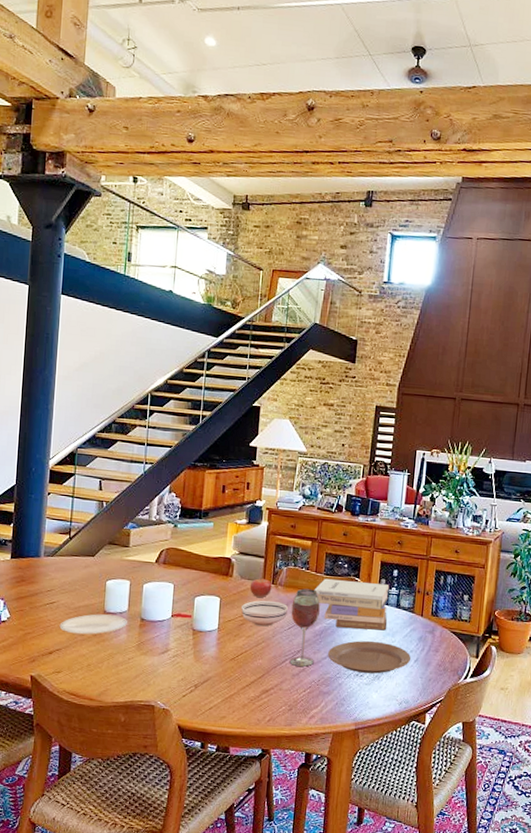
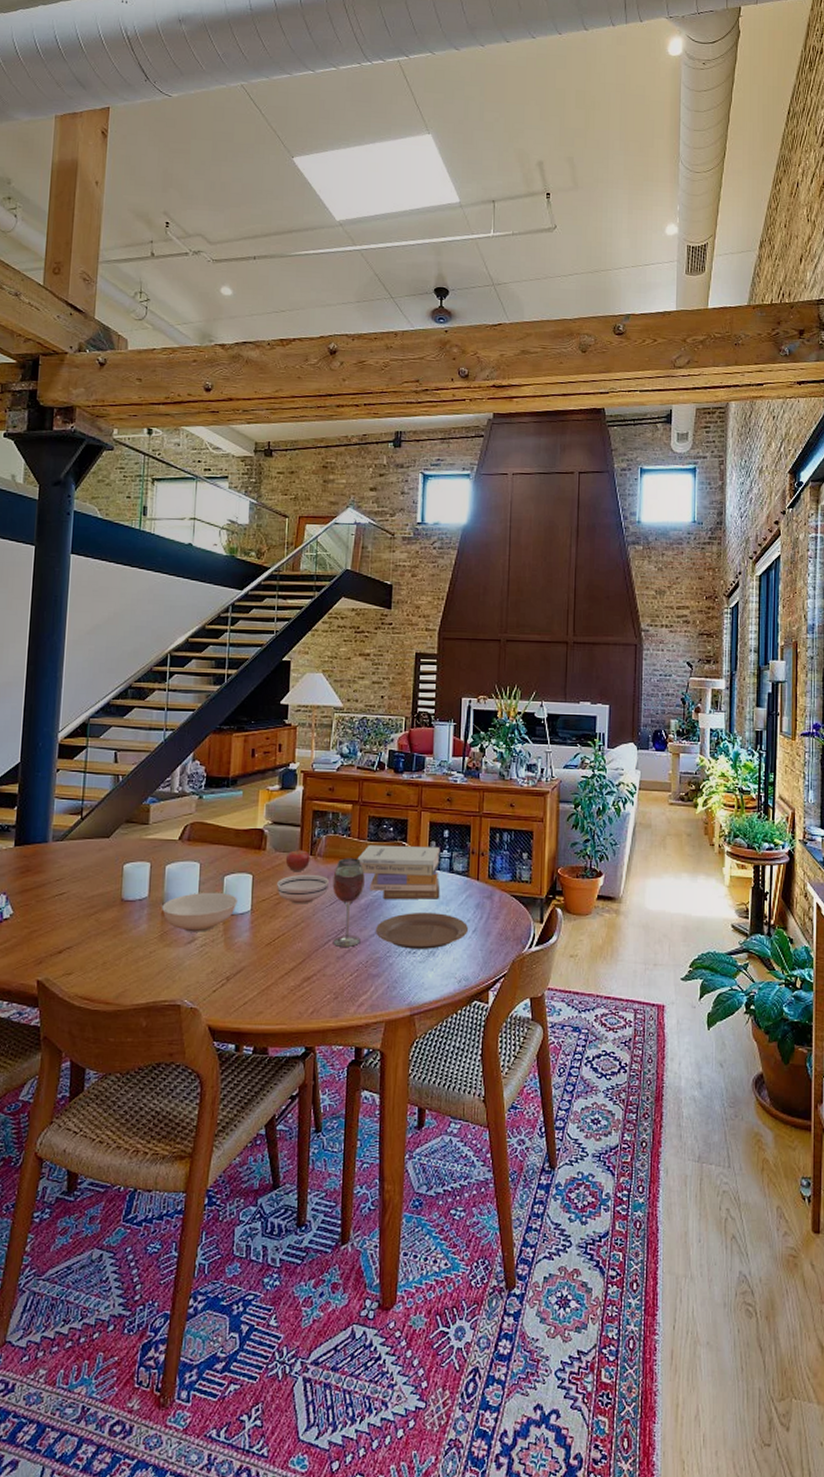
plate: present [59,614,127,635] -> none [70,903,148,928]
bowl: none [139,610,206,645] -> present [162,892,237,932]

